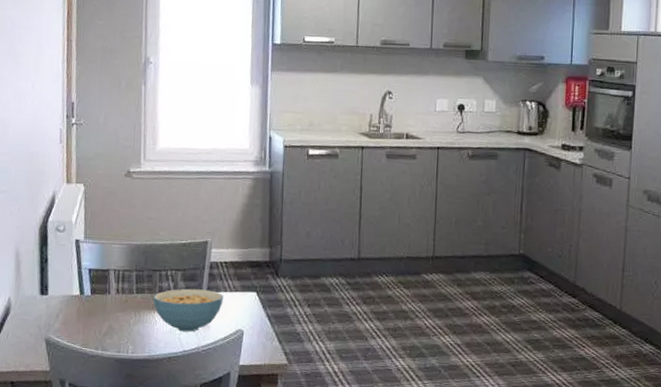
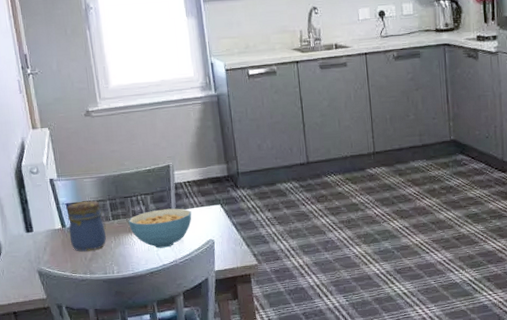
jar: none [86,268,128,325] -> present [66,200,106,252]

